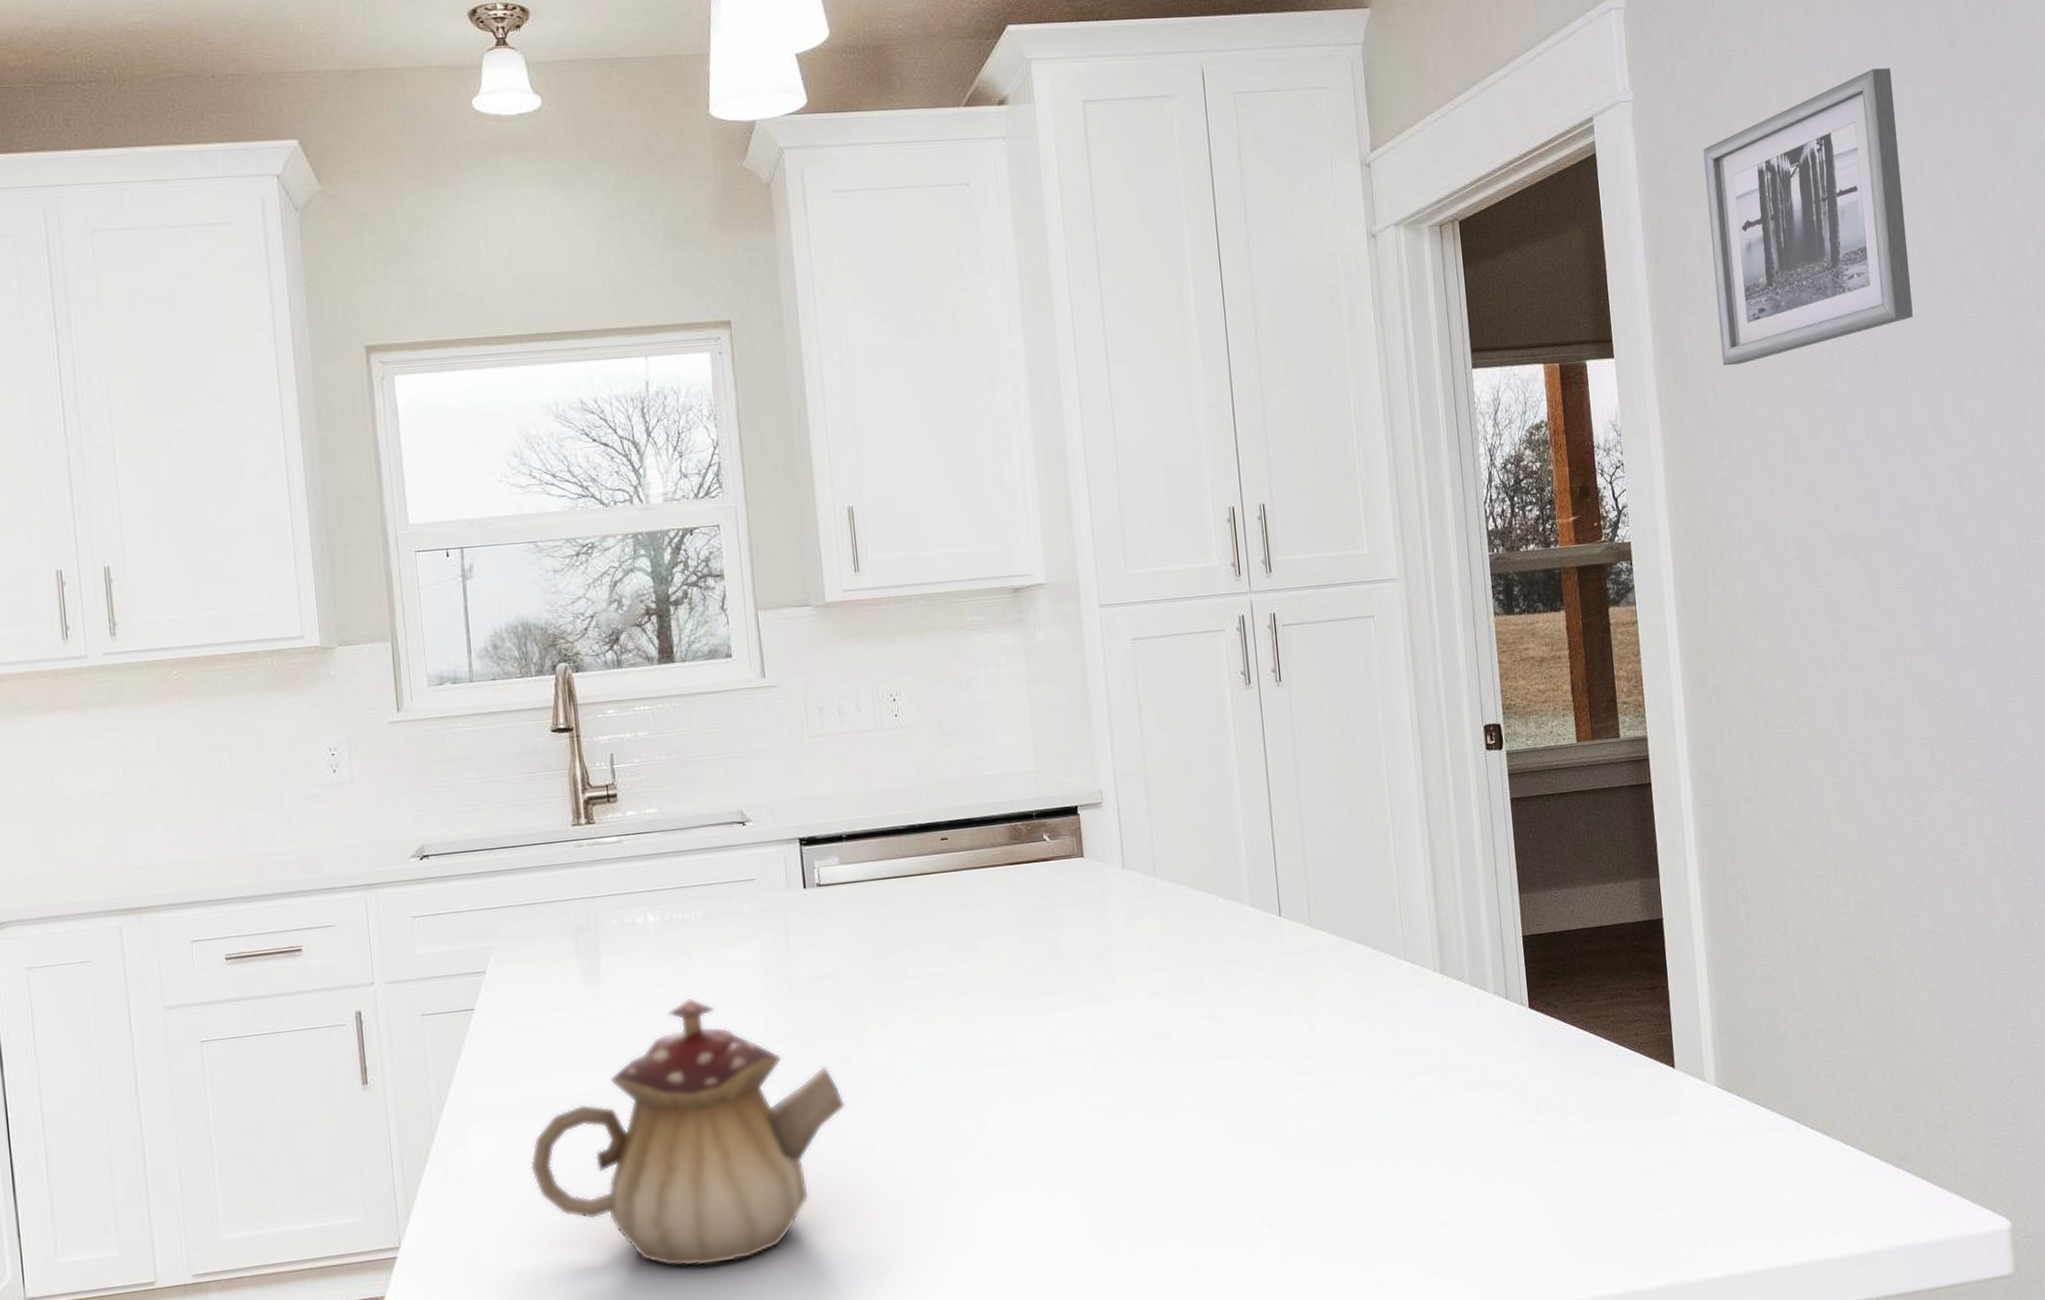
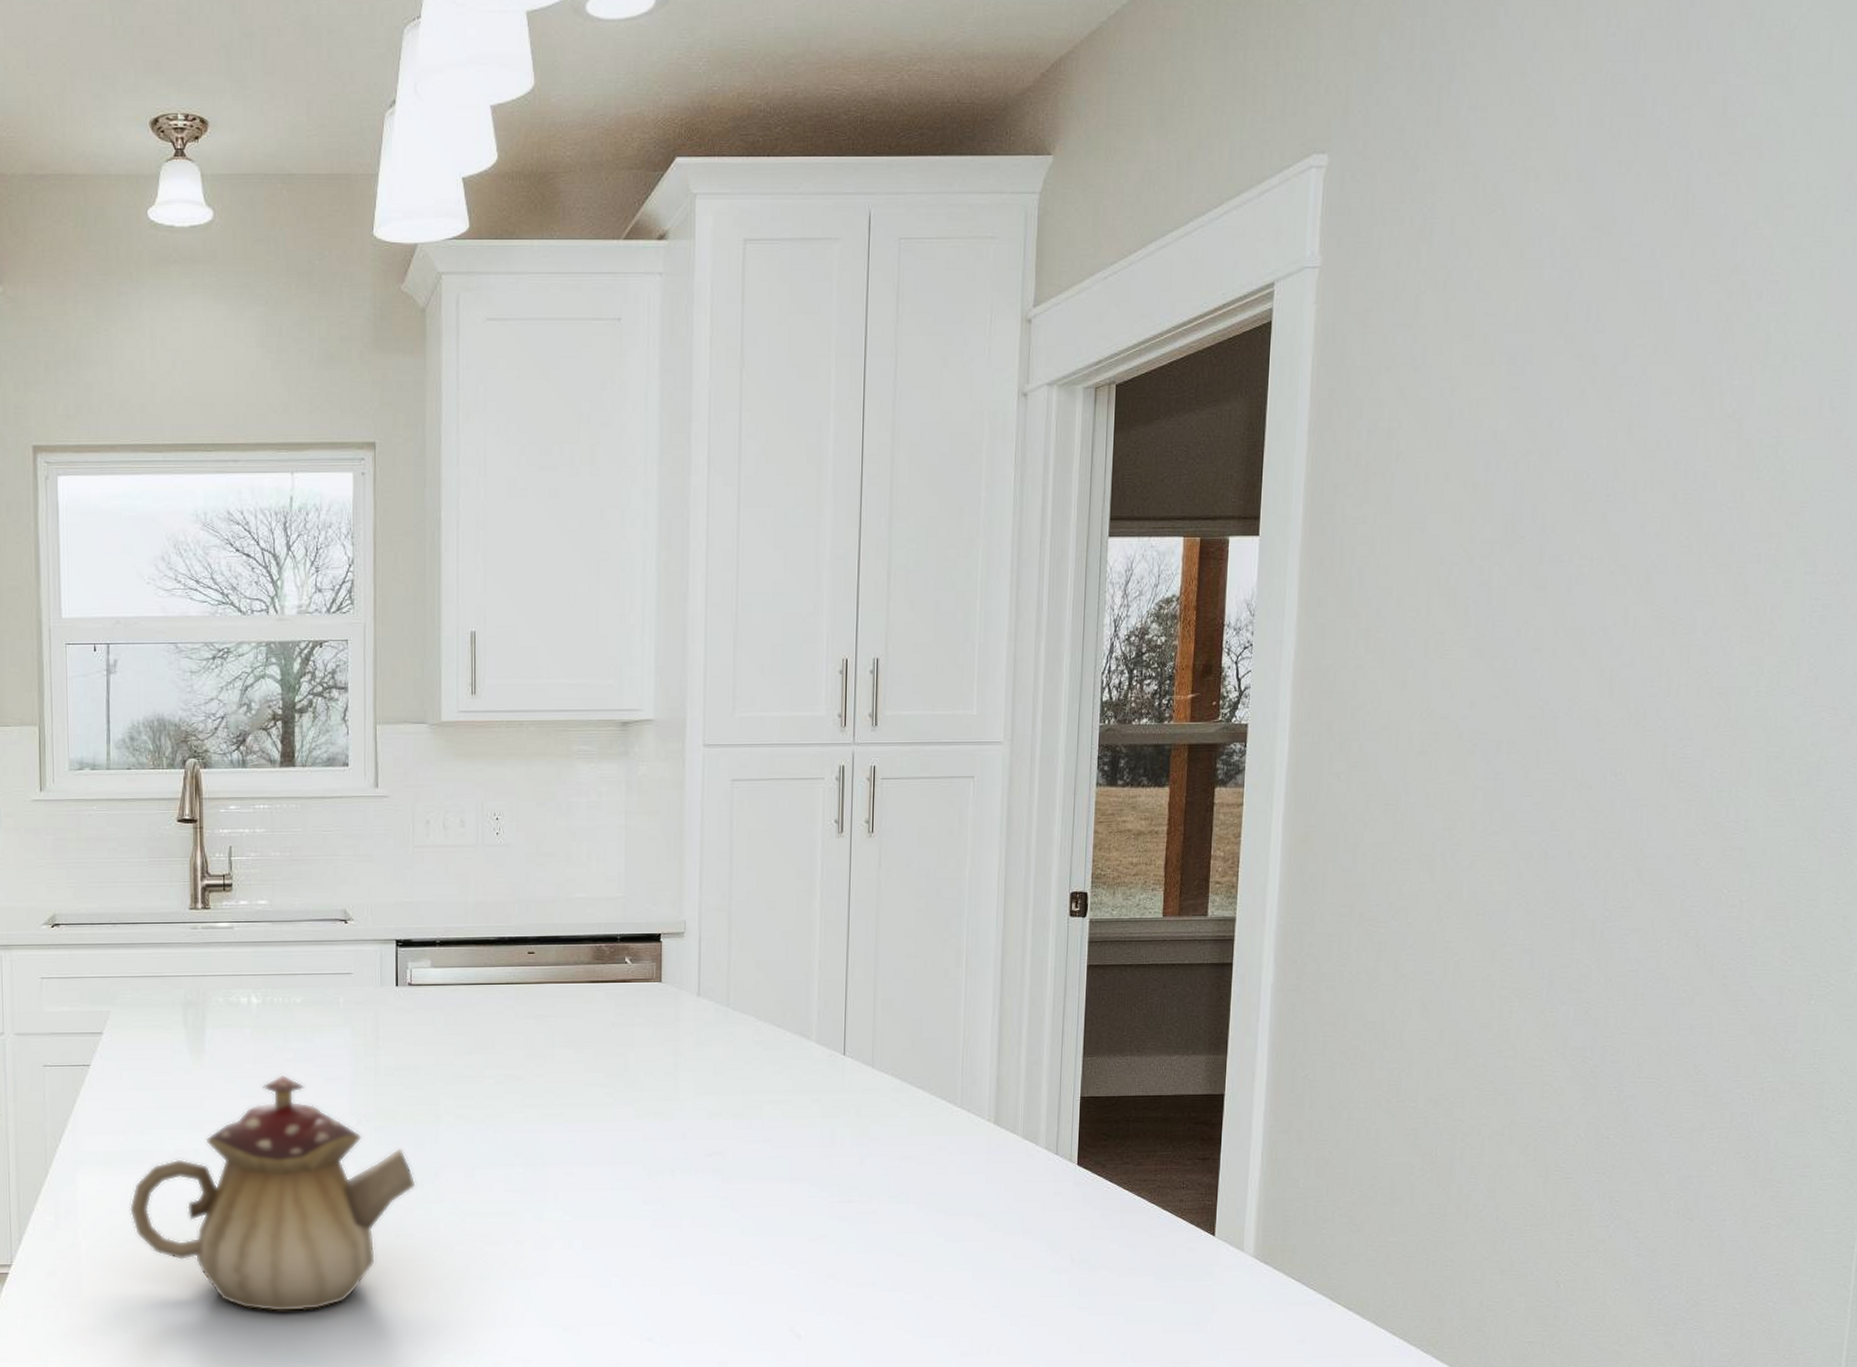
wall art: present [1703,68,1913,366] -> none [1374,245,1611,552]

